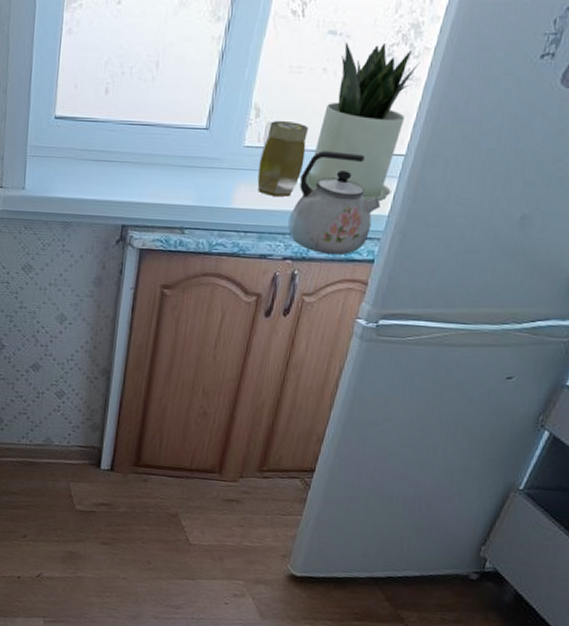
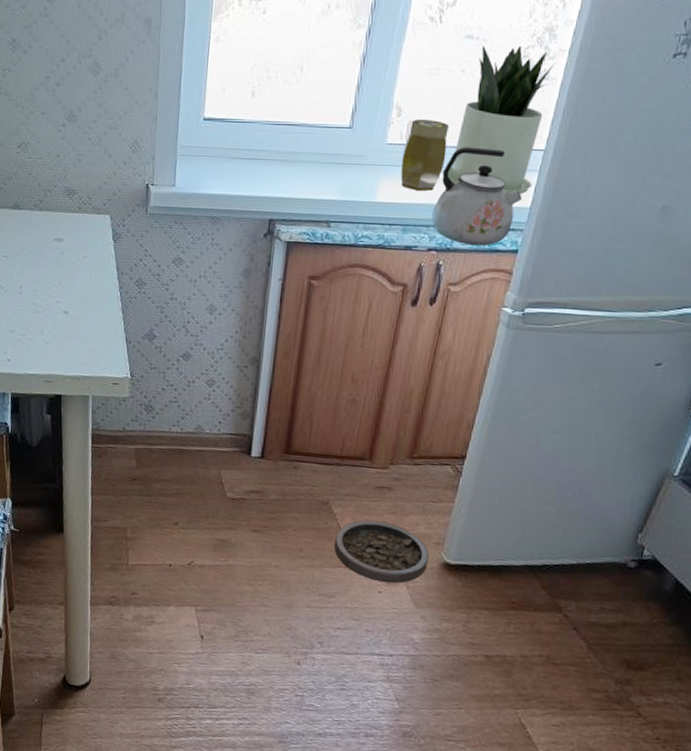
pet bowl: none [182,532,276,595] -> present [334,520,429,583]

